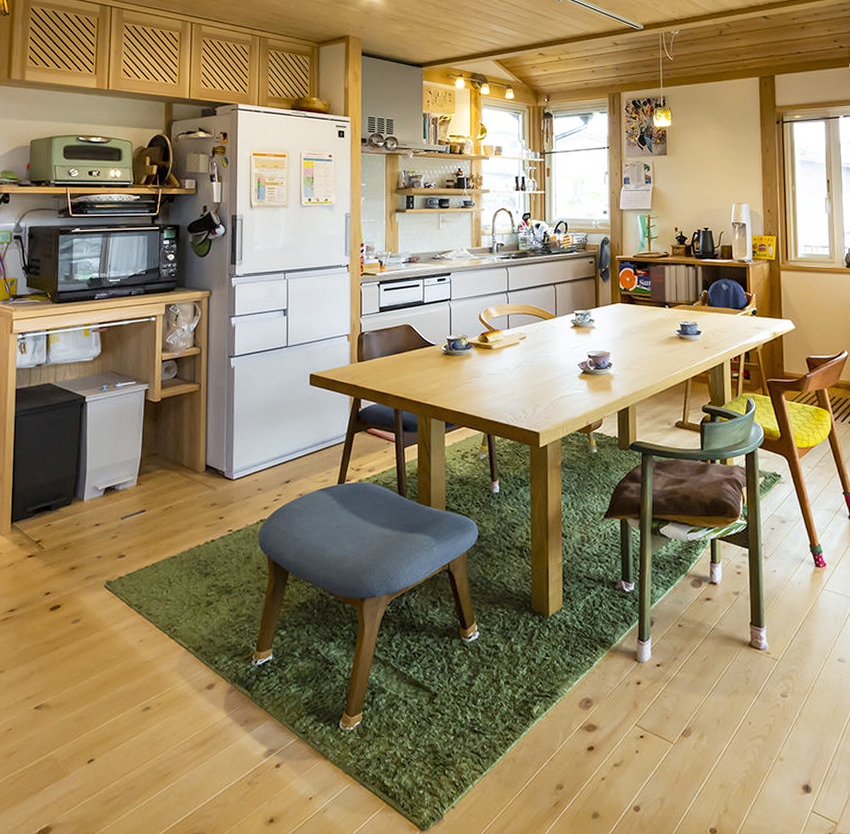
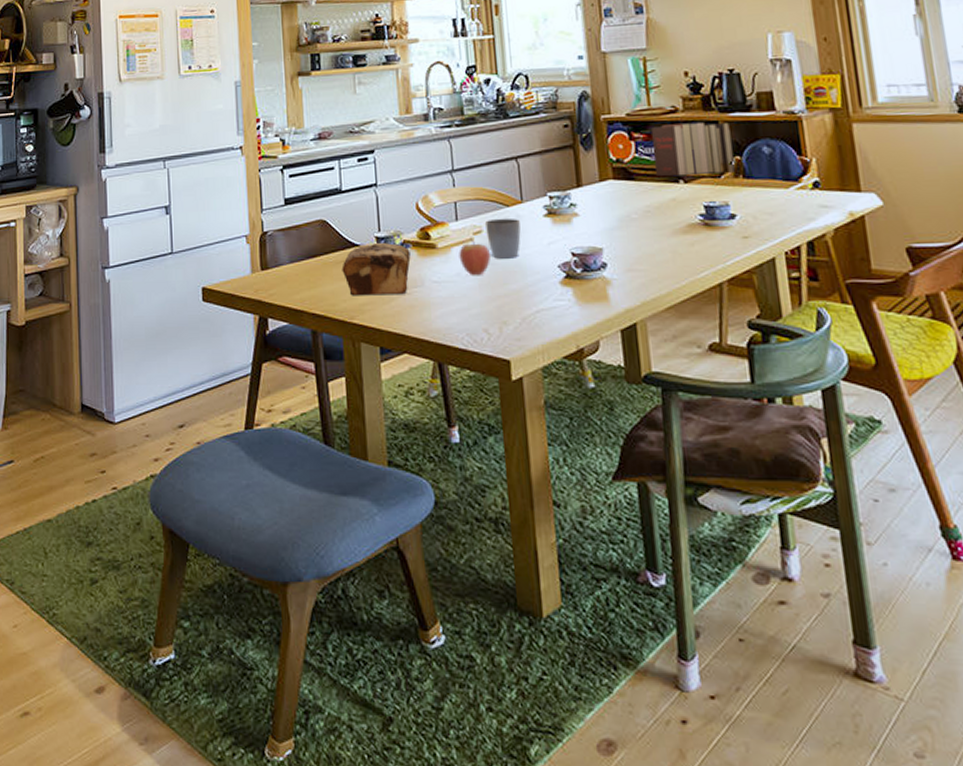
bread loaf: none [420,343,472,383] -> present [341,242,411,296]
fruit: none [508,341,530,371] -> present [459,237,491,276]
cup: none [529,328,554,359] -> present [485,218,521,260]

